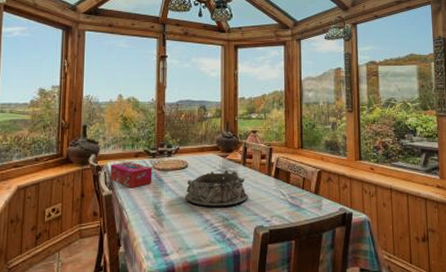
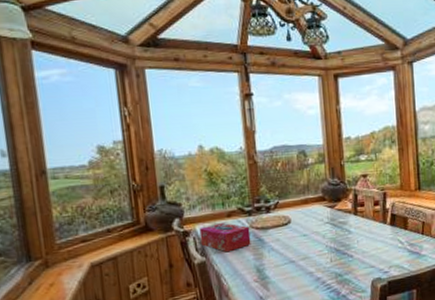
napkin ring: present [185,170,248,208] -> none [291,221,363,265]

